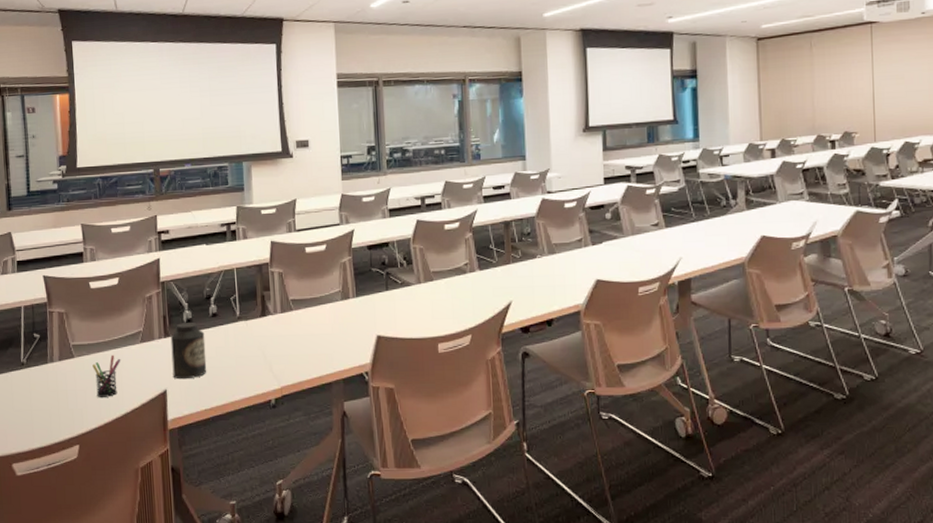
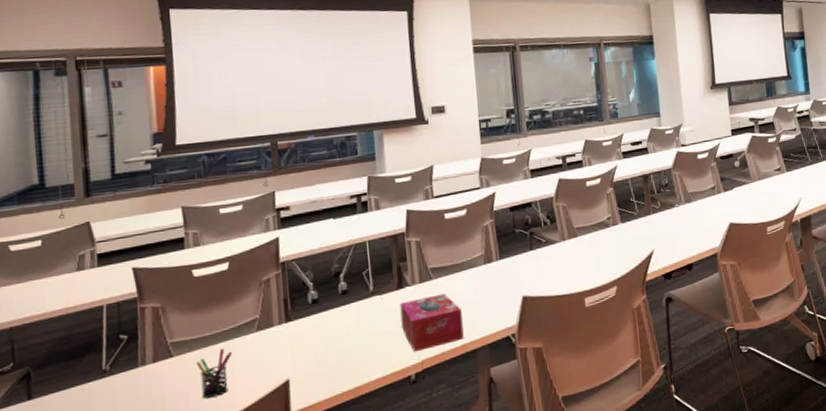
canister: present [170,323,207,380] -> none [293,302,337,367]
tissue box: none [263,325,320,379] -> present [400,294,464,352]

